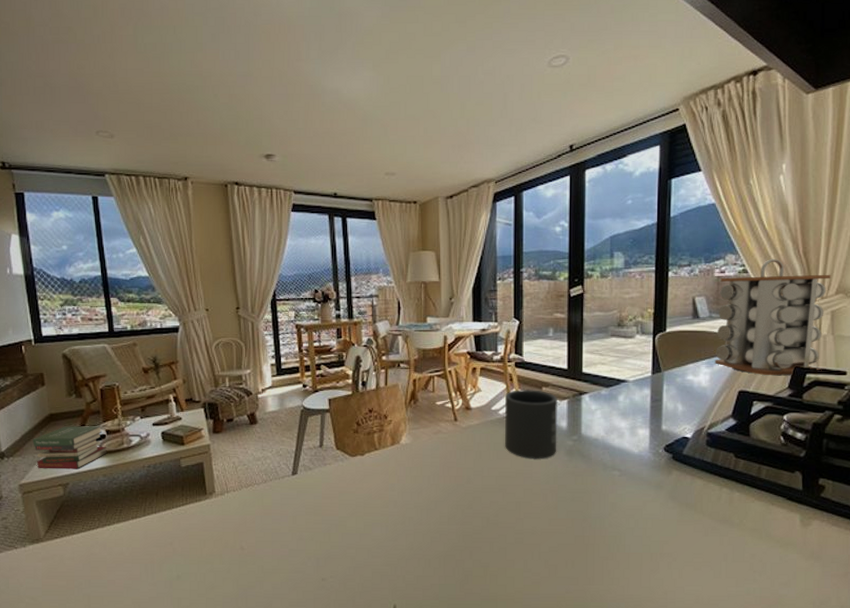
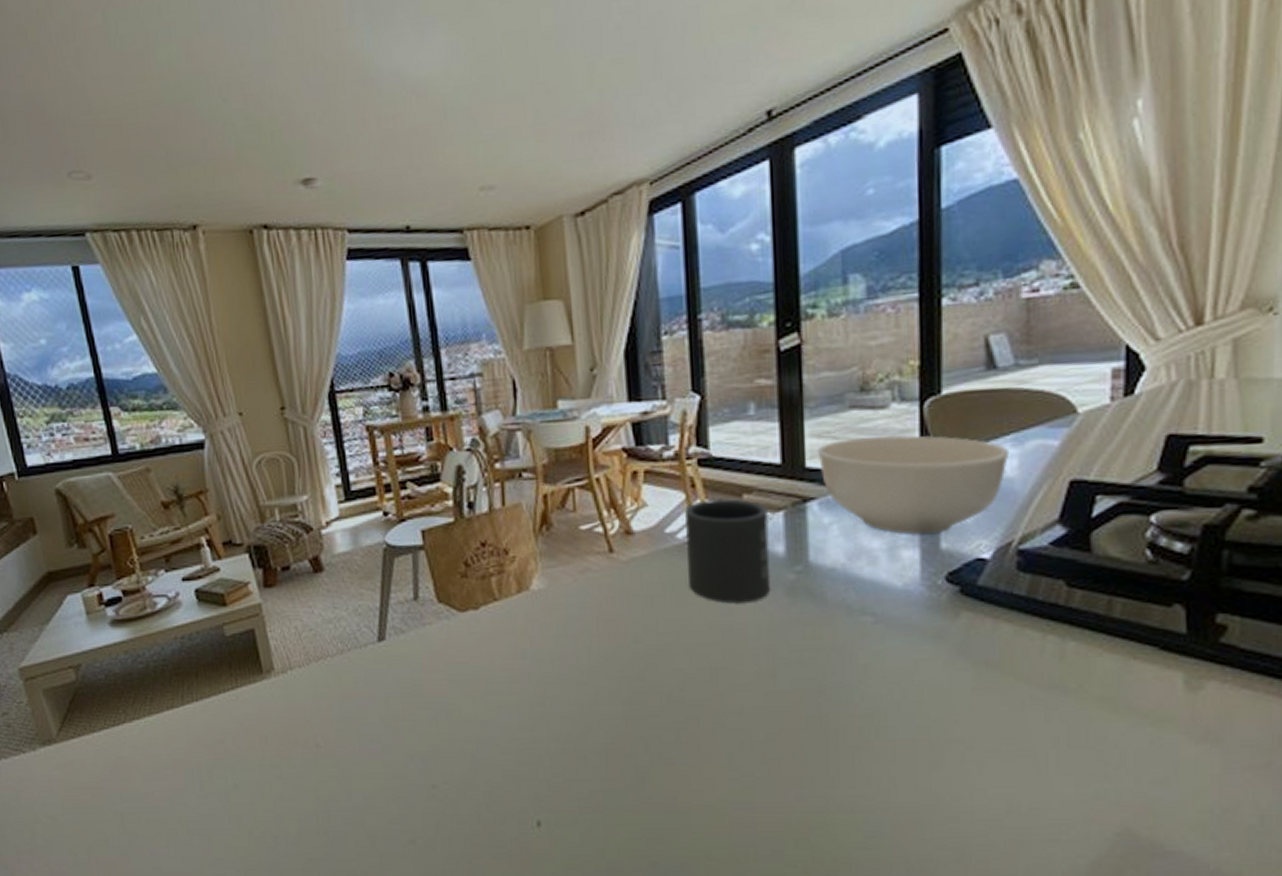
books: present [33,426,108,469] -> none [29,585,127,646]
bowl: none [590,355,705,420] -> present [817,435,1010,535]
spice rack: present [715,259,831,376] -> none [1026,260,1232,453]

